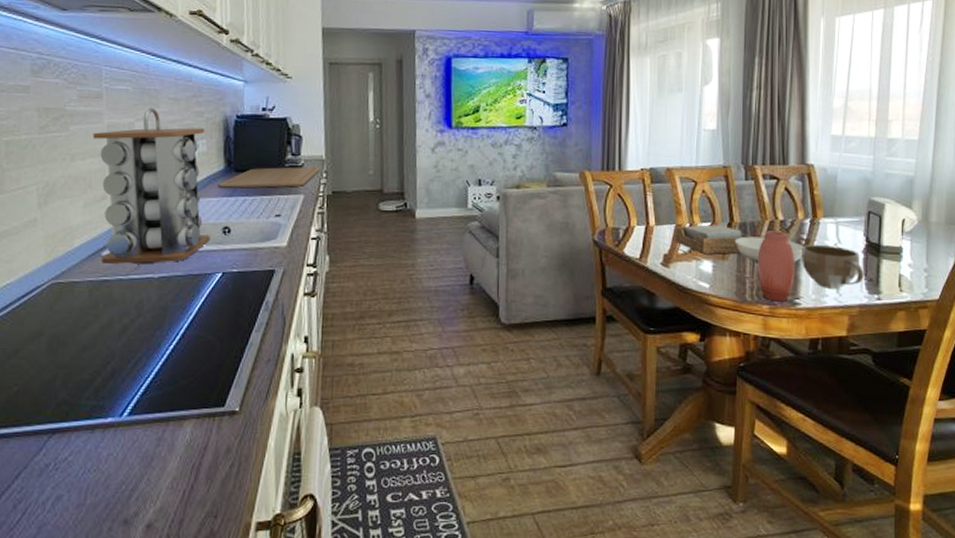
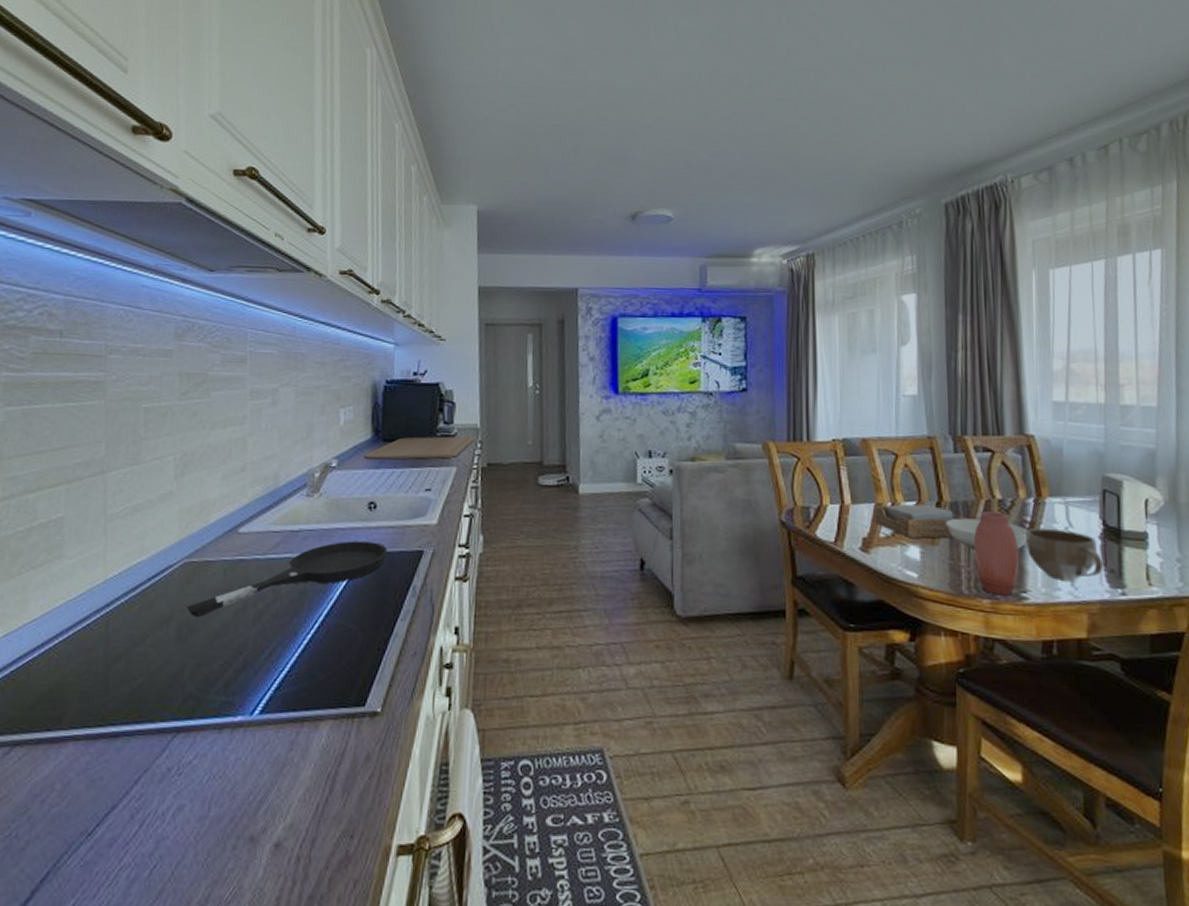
frying pan: none [56,262,241,333] -> present [186,541,387,618]
spice rack: present [92,108,210,265] -> none [234,372,355,543]

